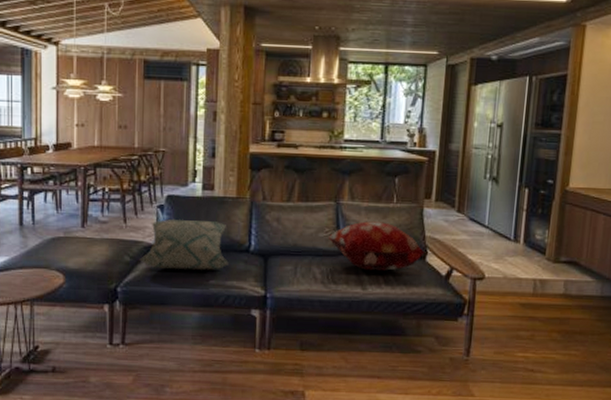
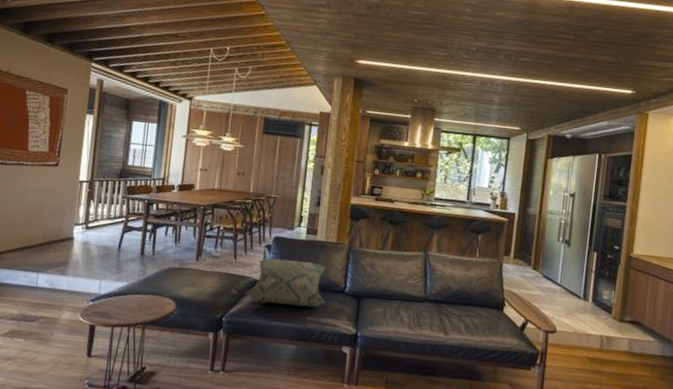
decorative pillow: present [329,221,425,271] -> none [417,272,503,319]

